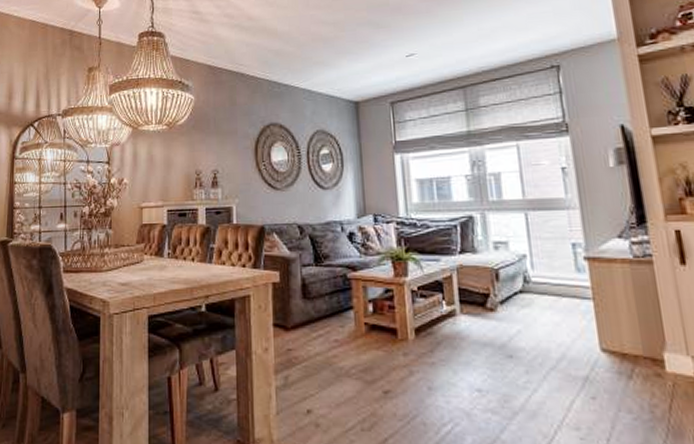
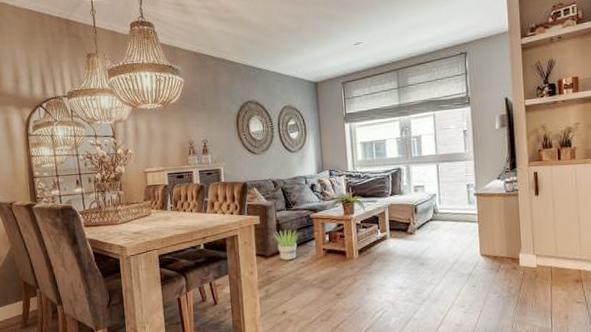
potted plant: none [297,293,333,337] -> present [273,229,300,261]

